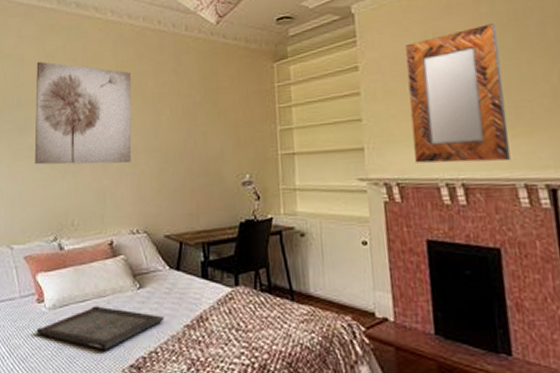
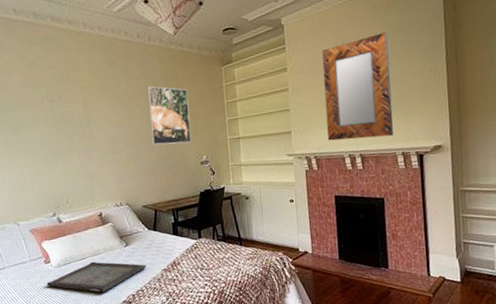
wall art: present [34,61,132,165] -> none [21,69,111,157]
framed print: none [179,84,232,158] -> present [147,86,191,145]

